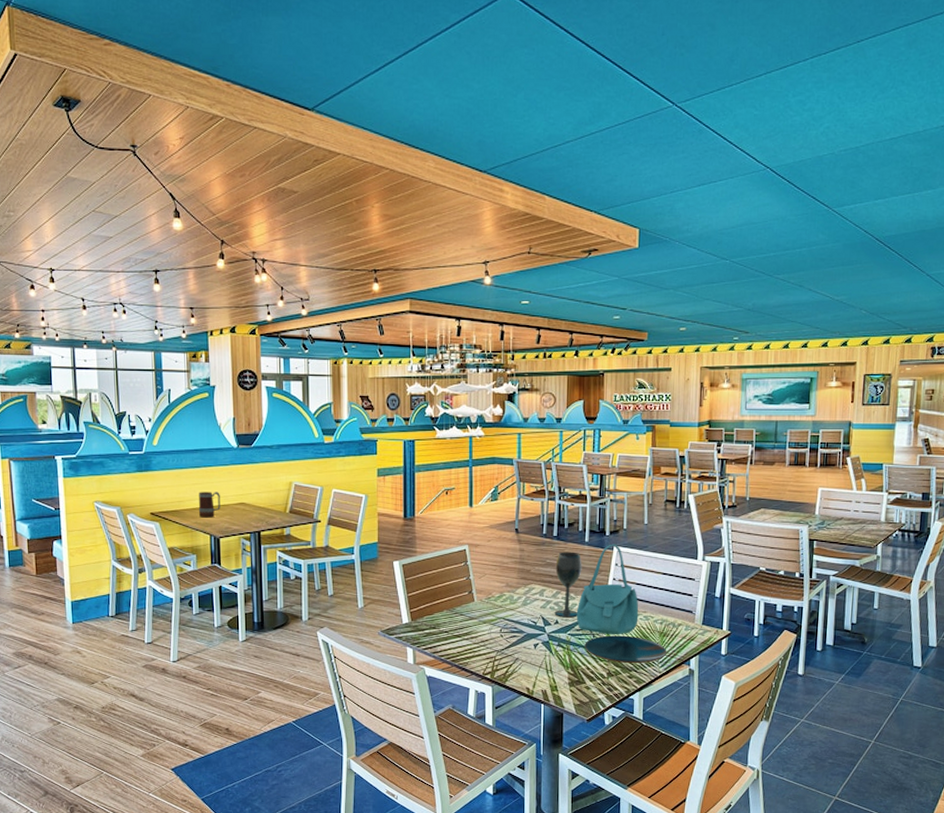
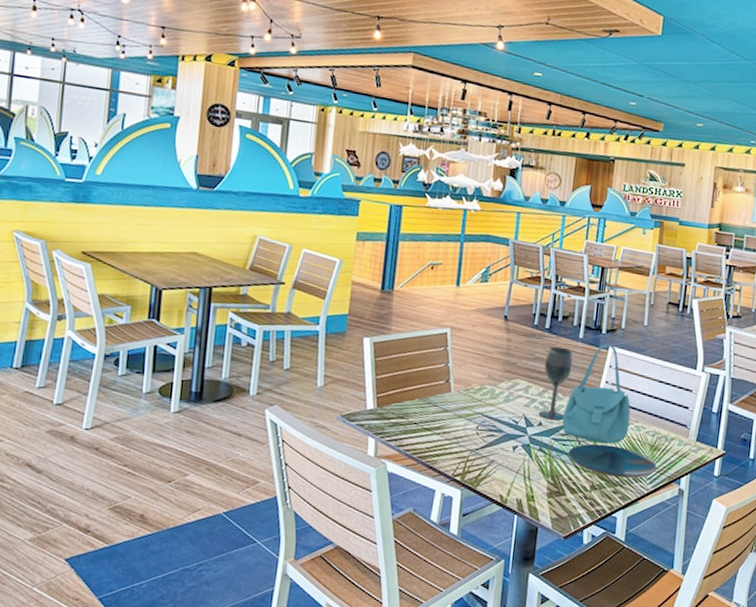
beer mug: present [198,492,220,518] -> none [140,234,170,266]

